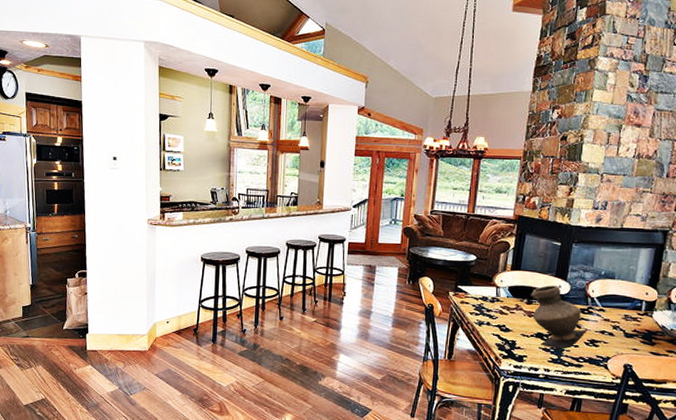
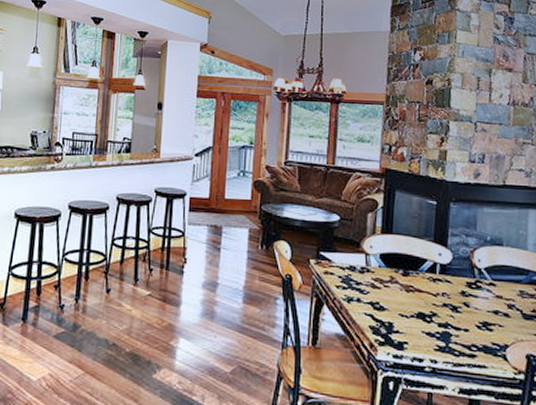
vase: present [530,285,588,349] -> none [406,253,478,334]

